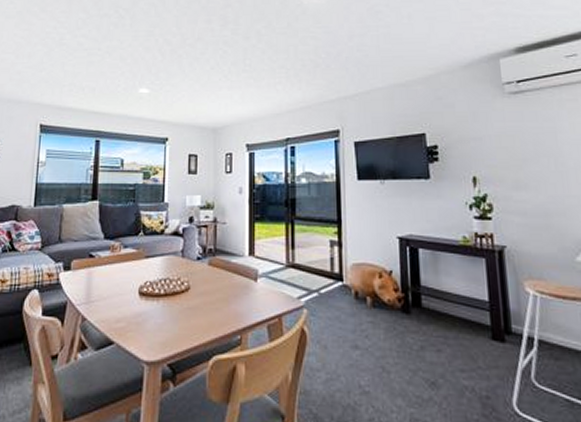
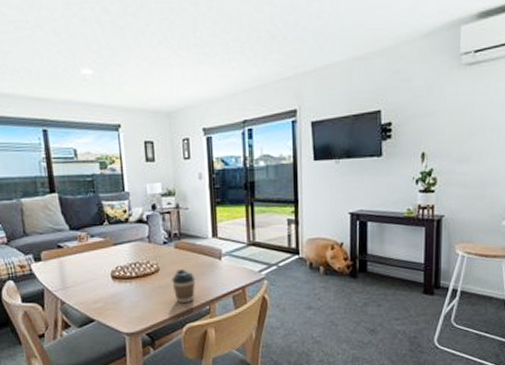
coffee cup: none [202,290,228,331] -> present [171,269,196,304]

